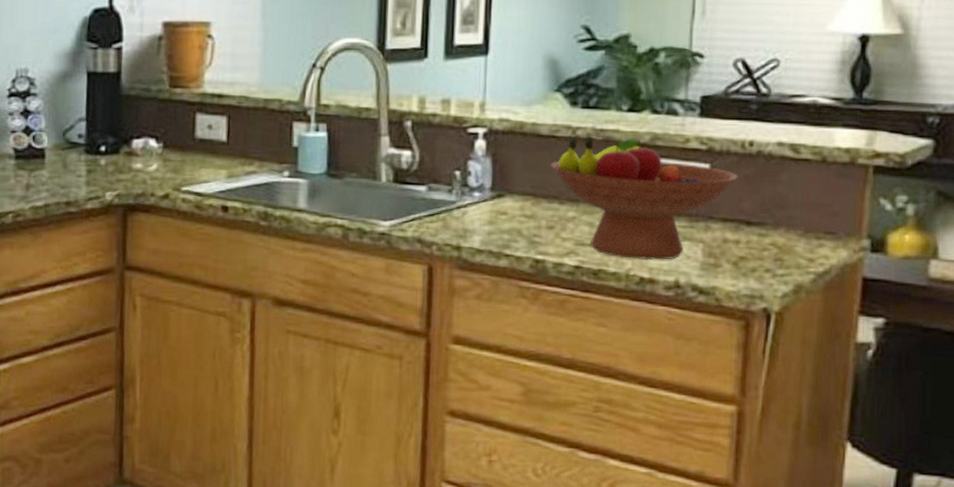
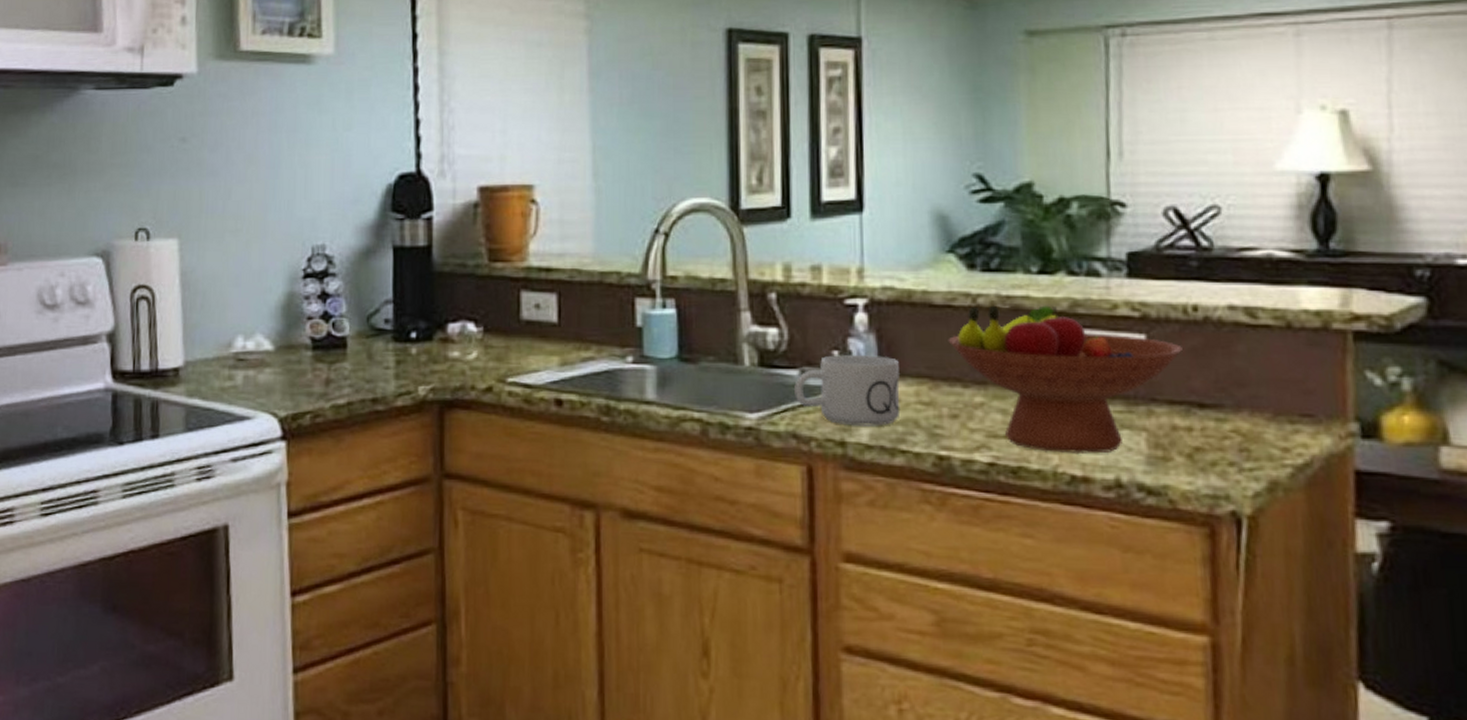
mug: none [421,174,510,234] -> present [794,354,901,426]

